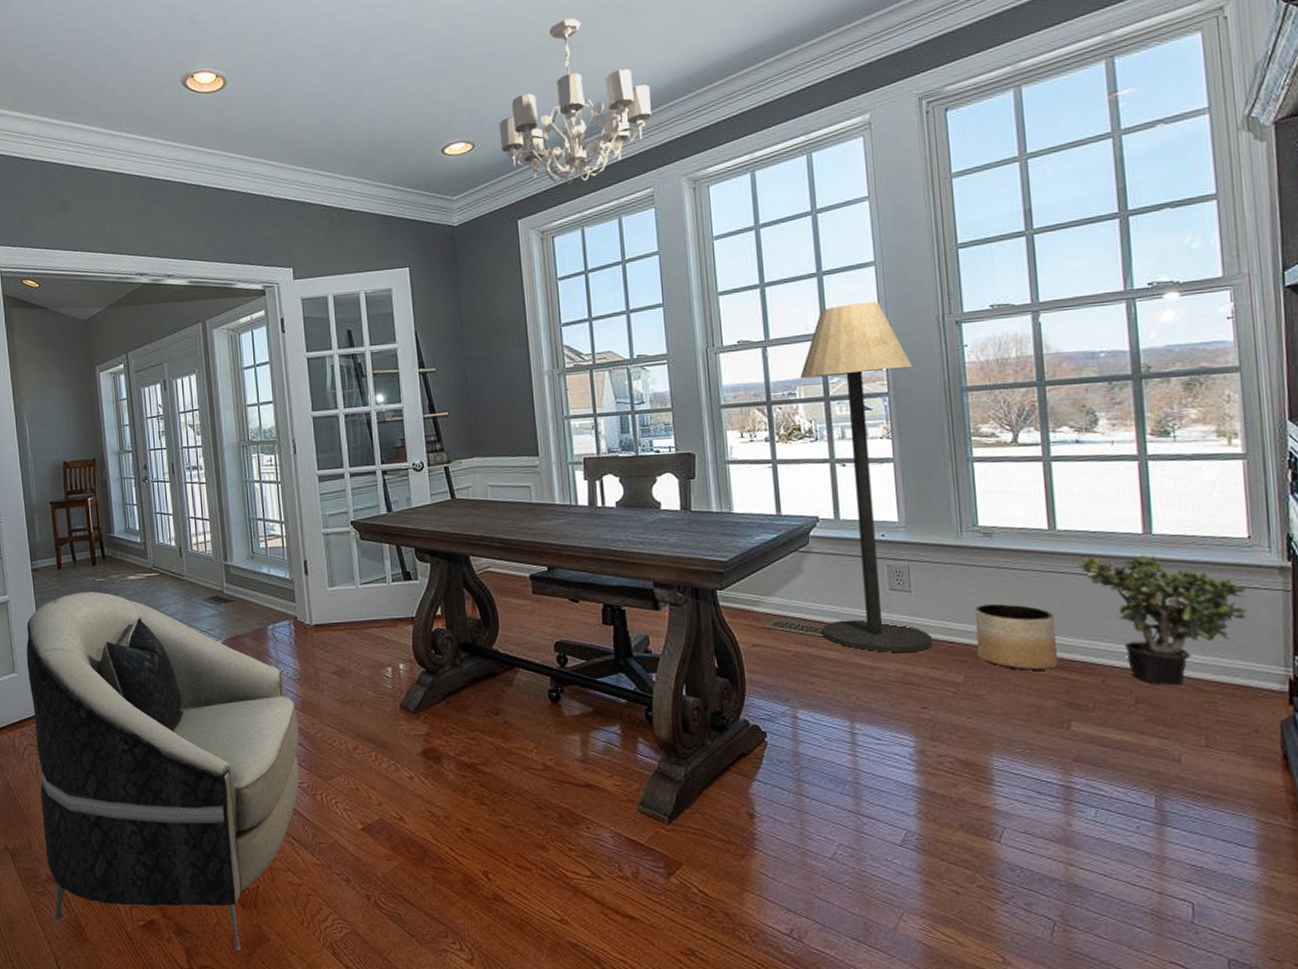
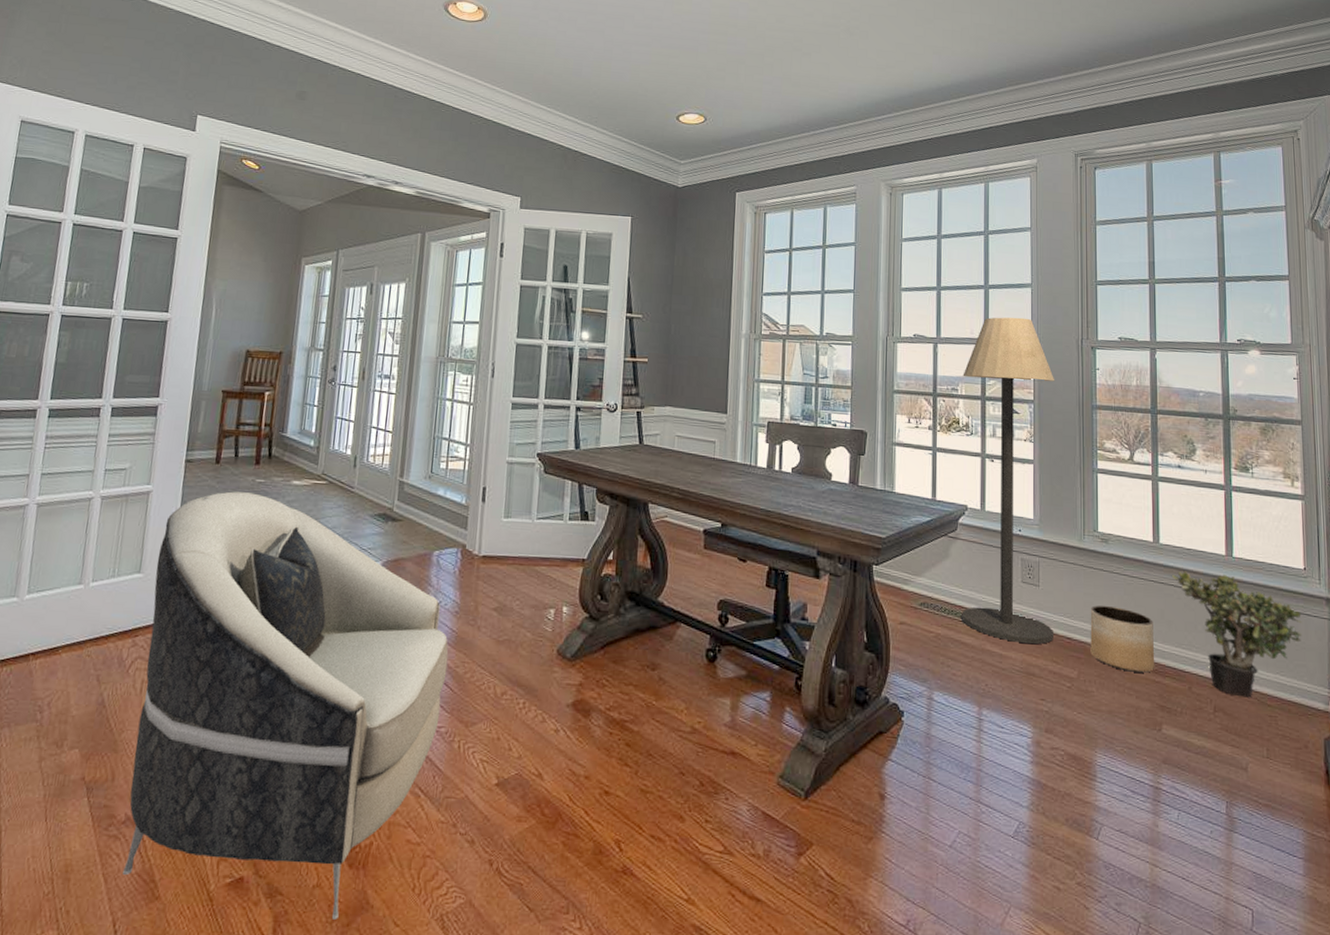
chandelier: present [499,18,653,184] -> none [729,28,863,169]

